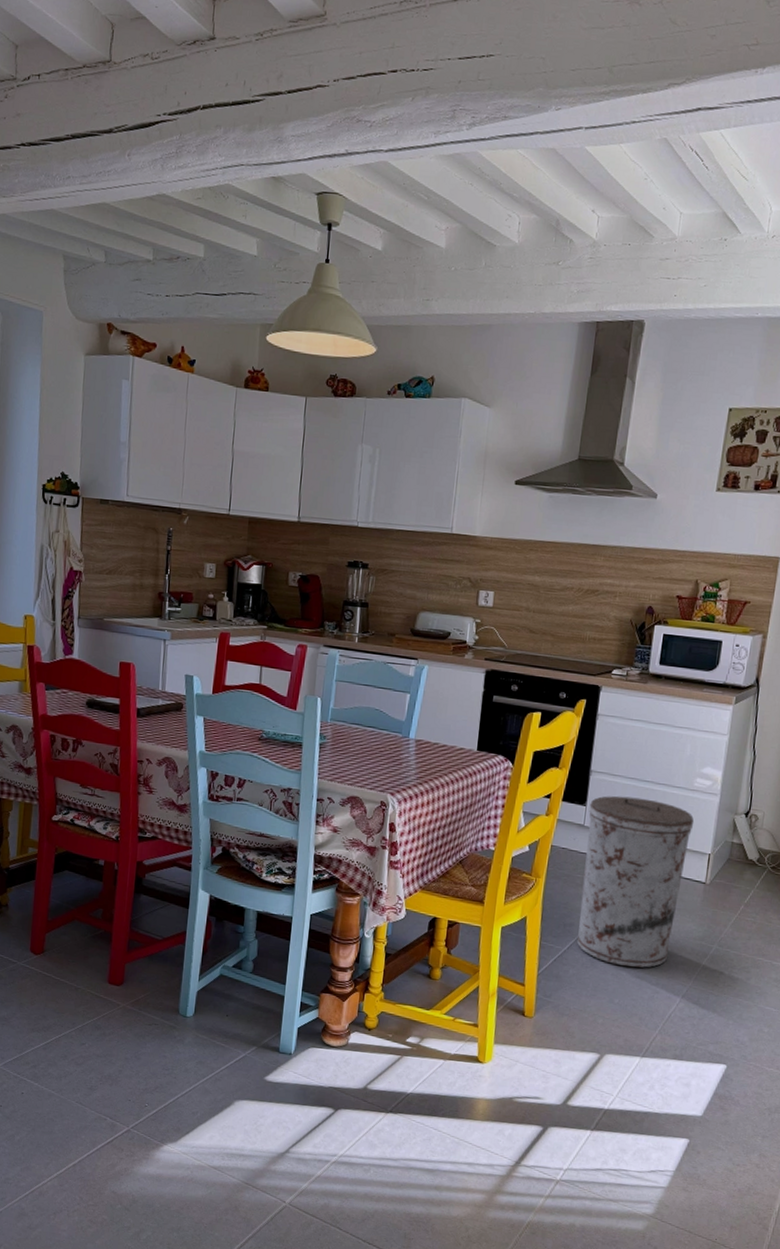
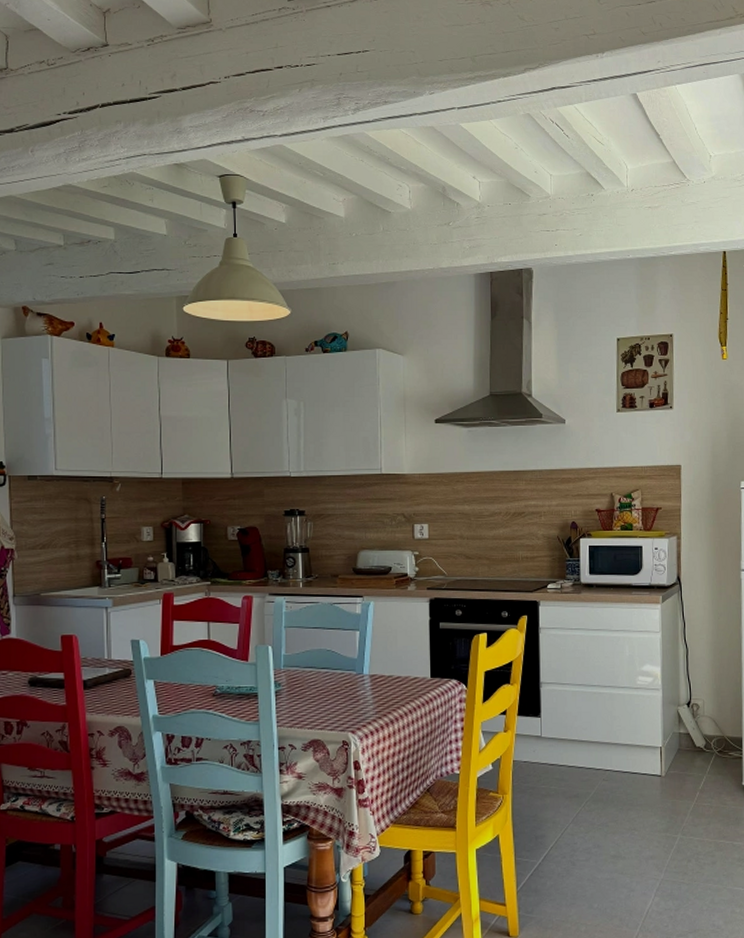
trash can: present [576,796,695,968] -> none [544,702,643,870]

